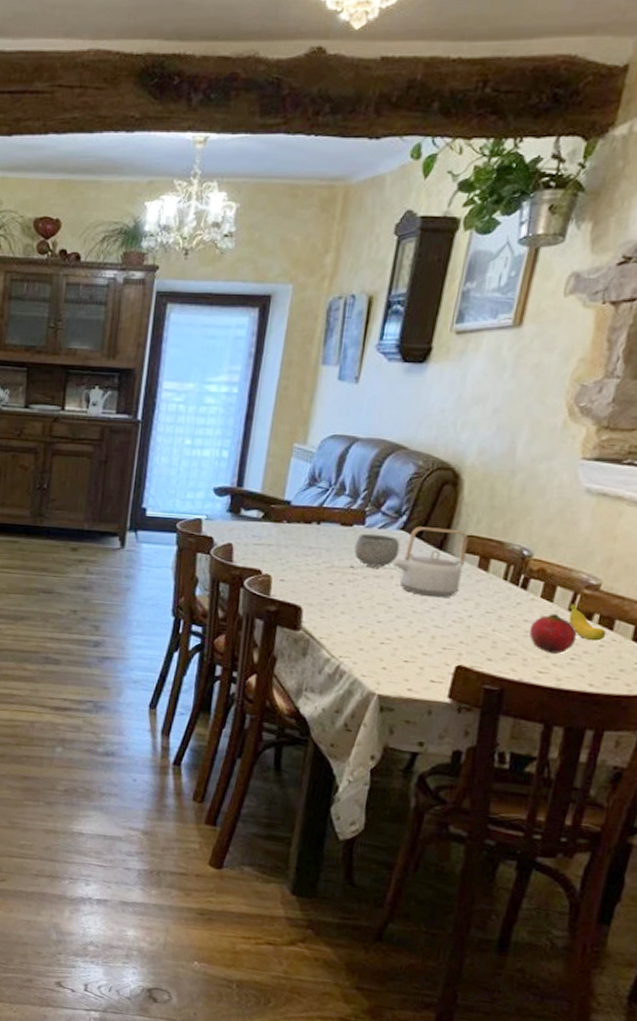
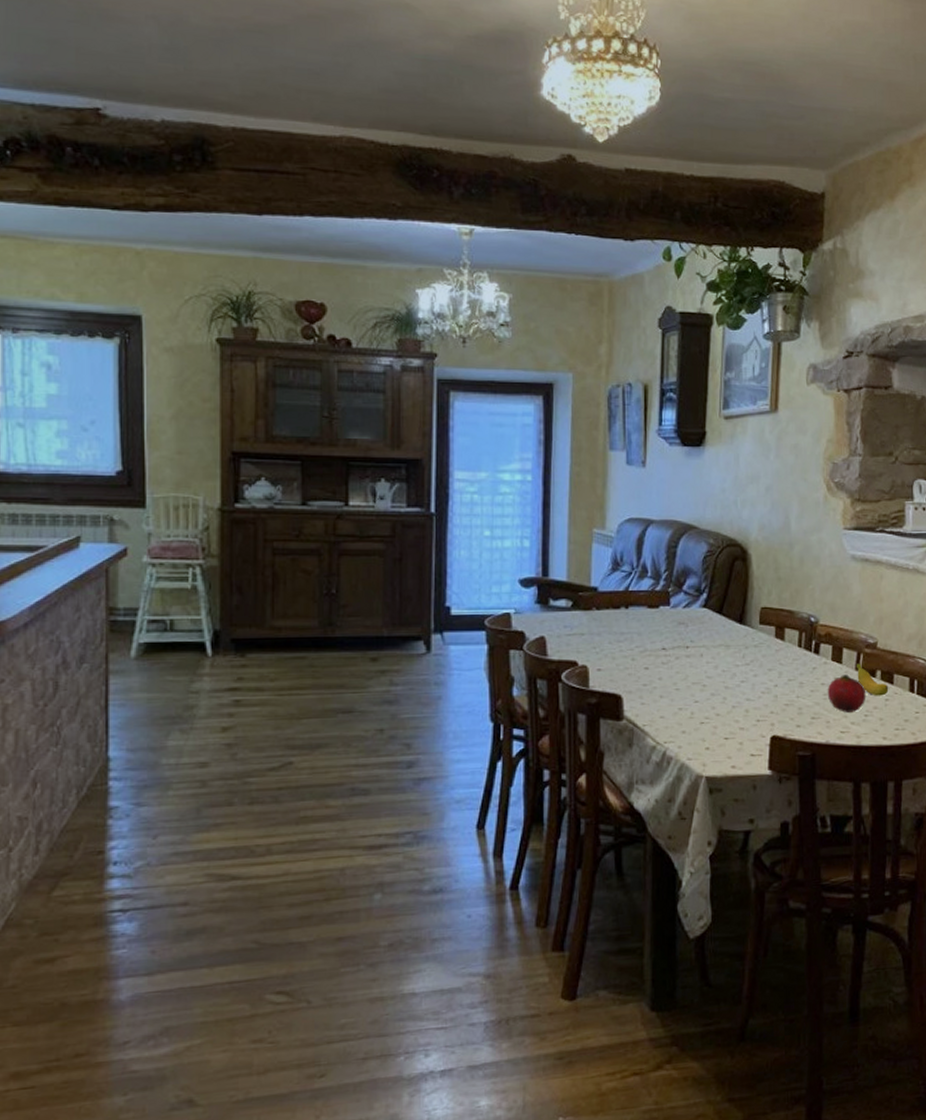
bowl: present [354,533,400,568] -> none [663,613,705,648]
teapot: present [392,526,469,598] -> none [700,602,763,671]

